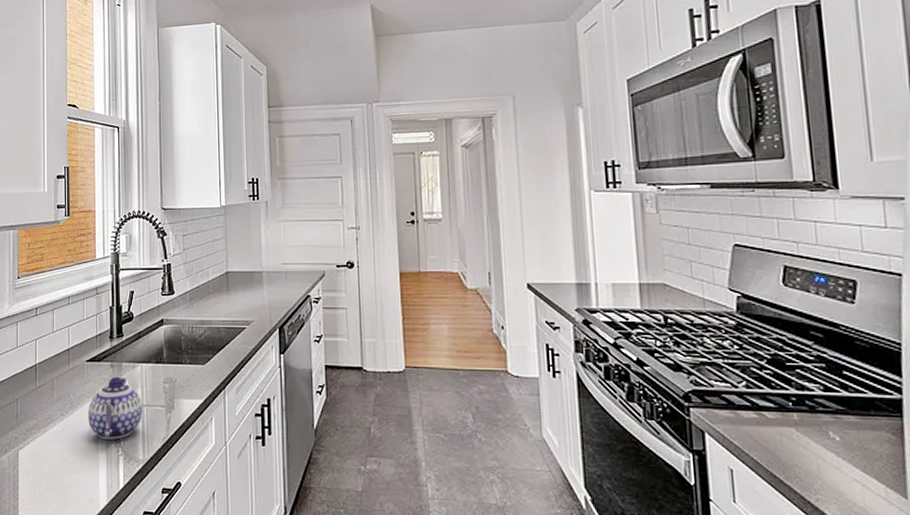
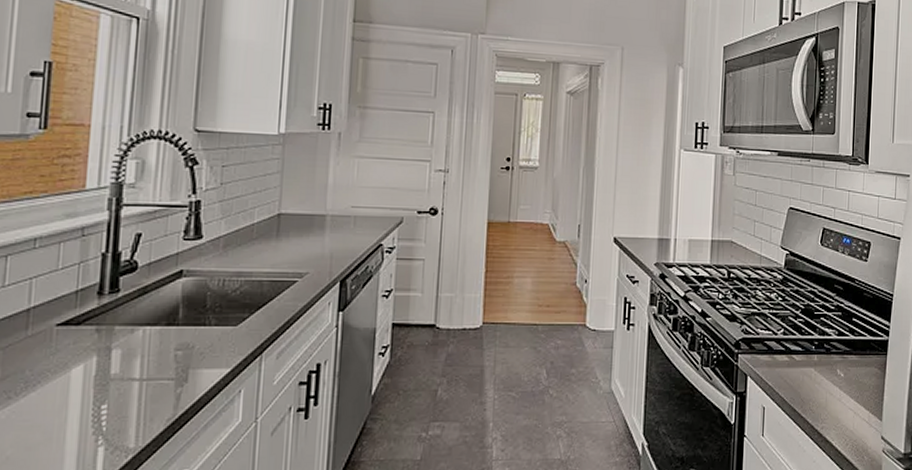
teapot: present [88,376,143,440] -> none [52,343,141,426]

